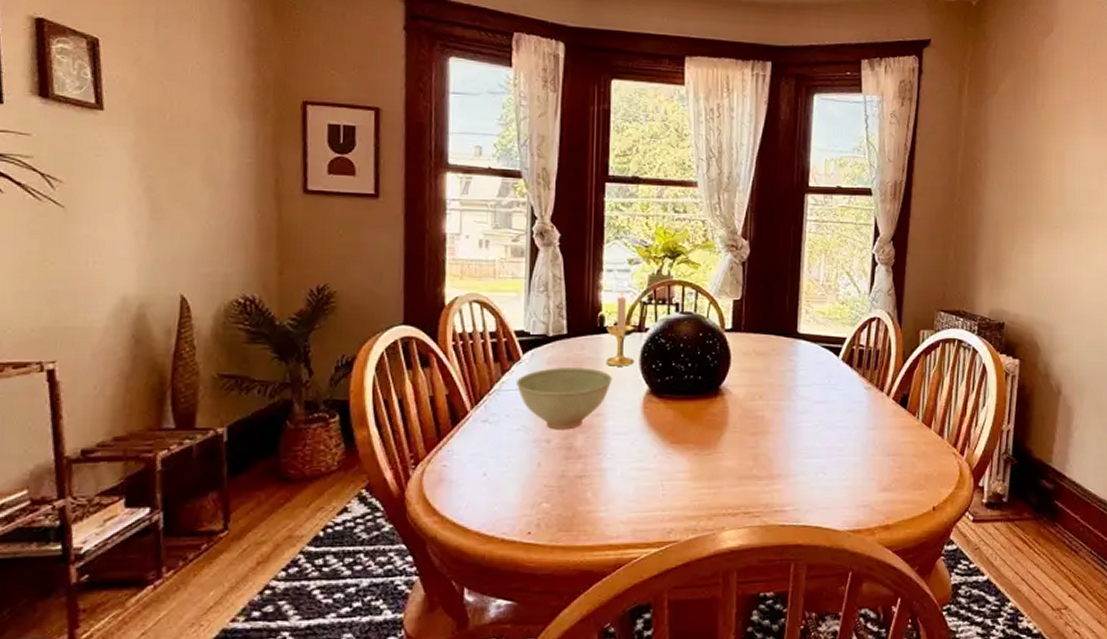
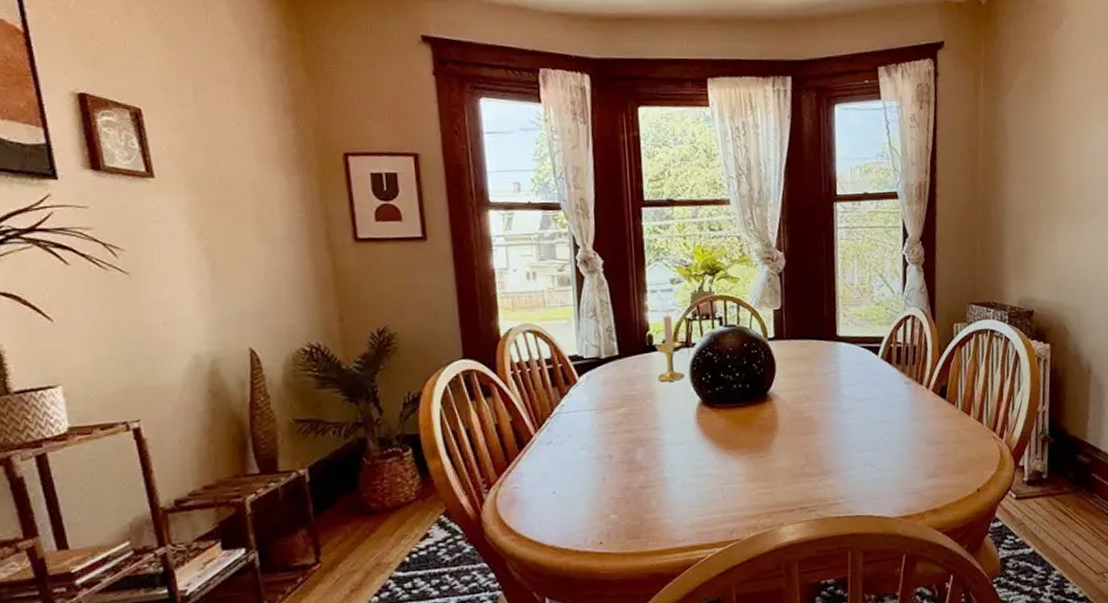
bowl: present [515,368,613,430] -> none [574,385,666,446]

